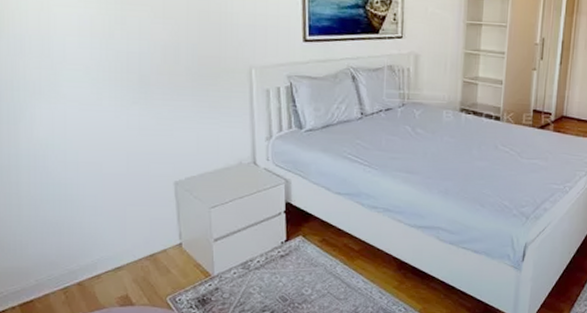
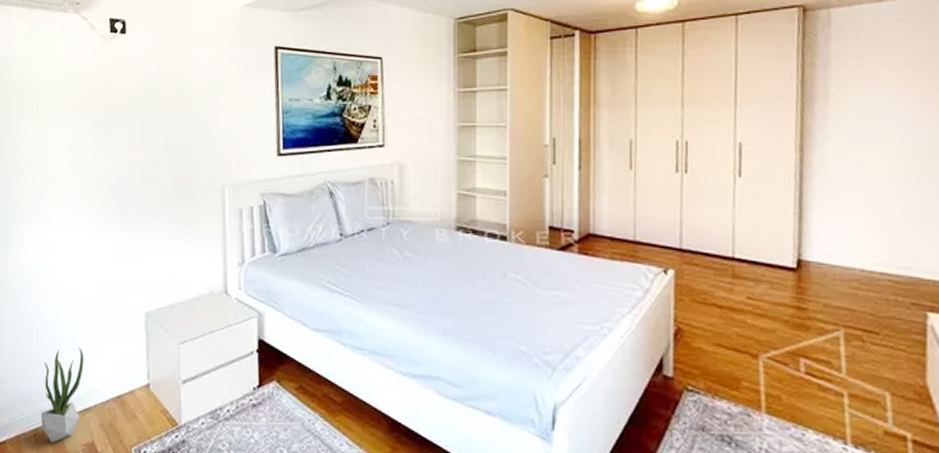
potted plant: none [69,214,113,298] -> present [40,347,85,443]

